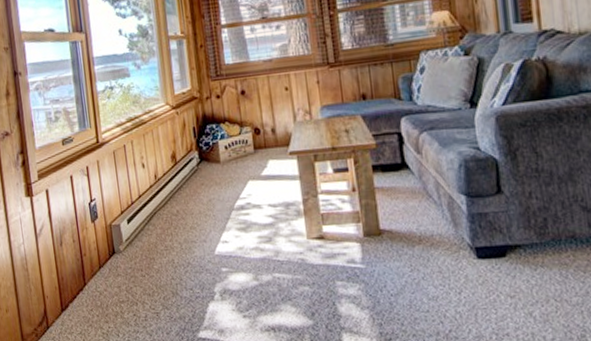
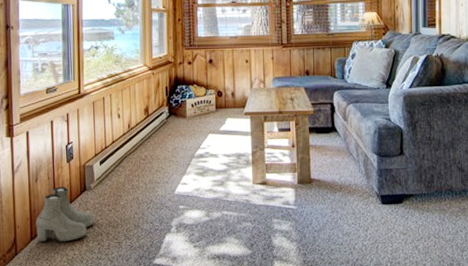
boots: none [65,250,127,314] -> present [36,186,94,242]

